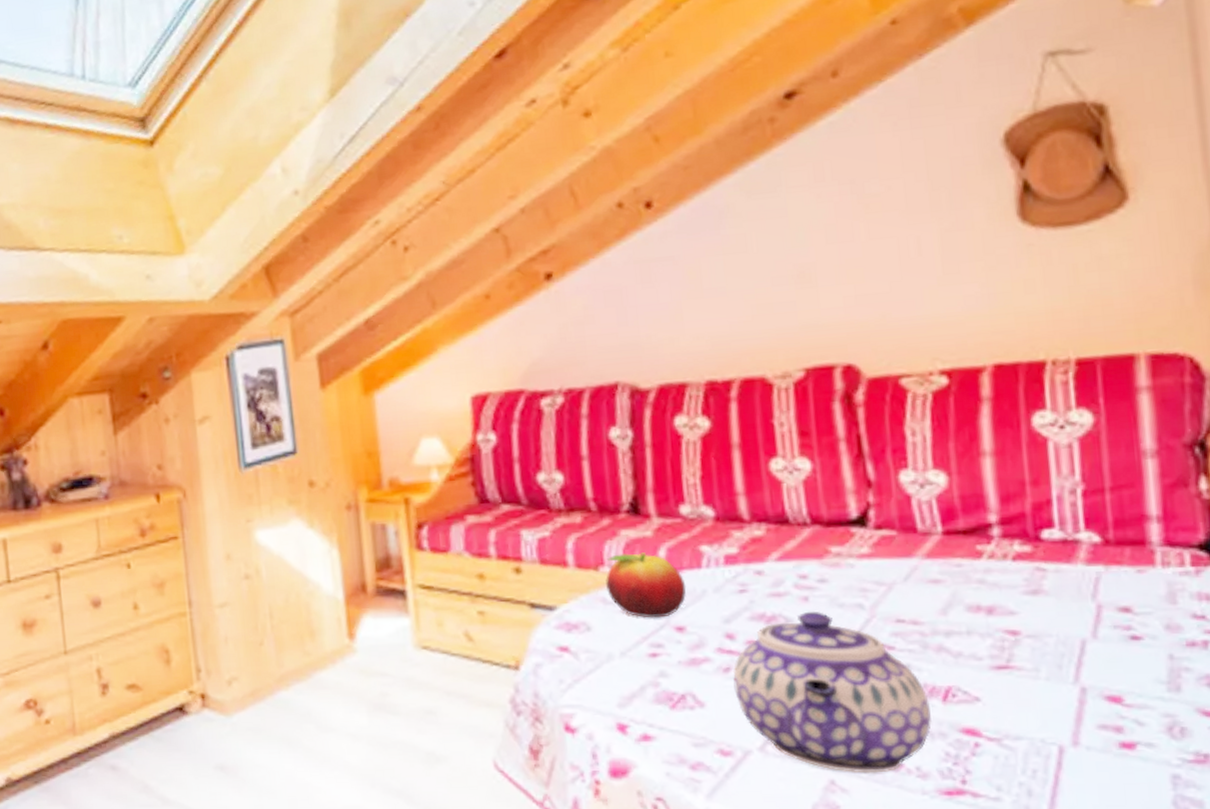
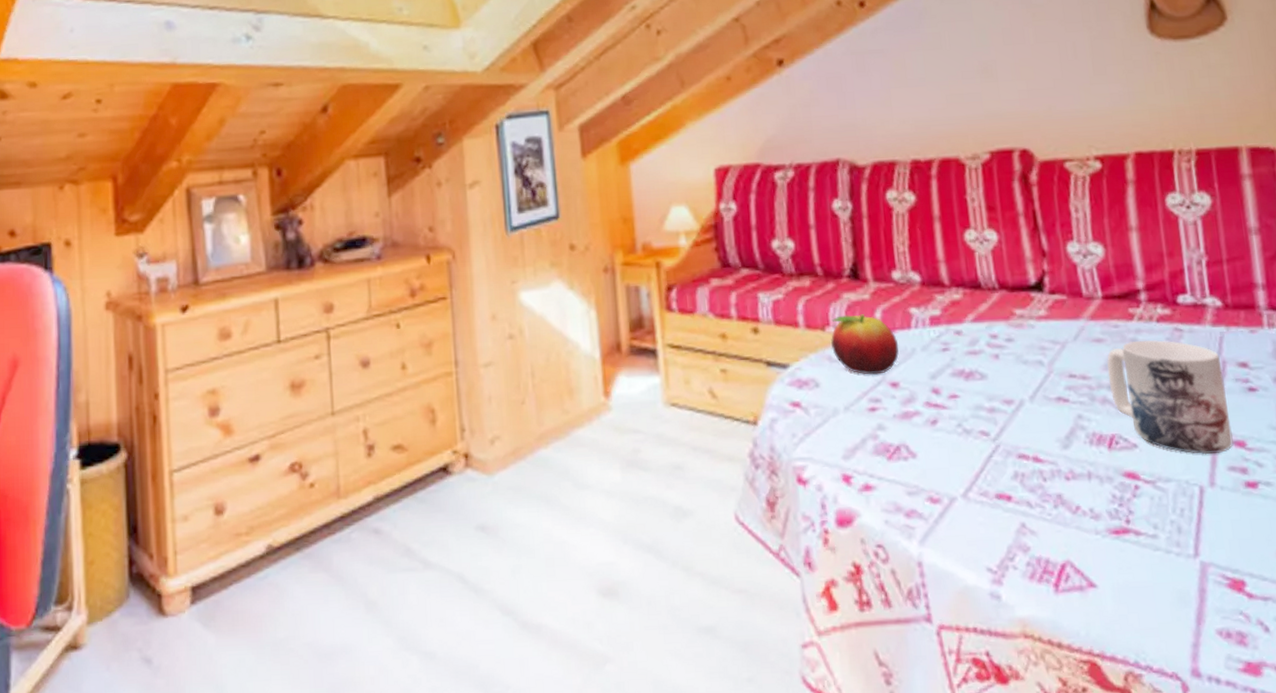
teapot: present [732,611,932,773] -> none [939,367,1100,516]
mug: none [944,581,1106,711] -> present [1106,340,1233,455]

